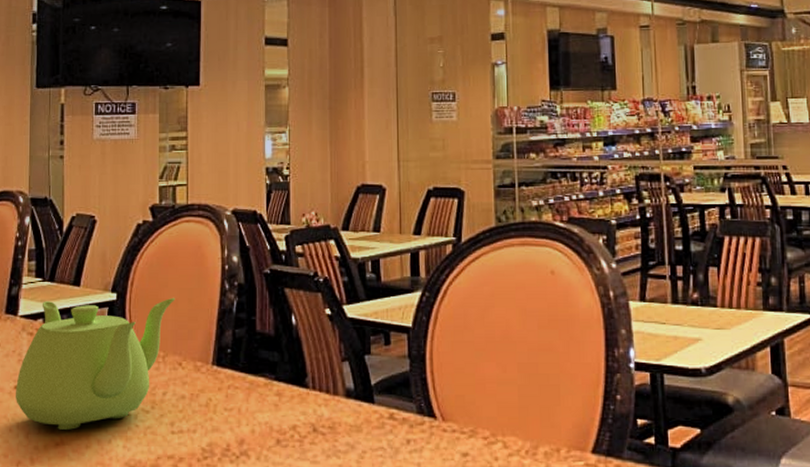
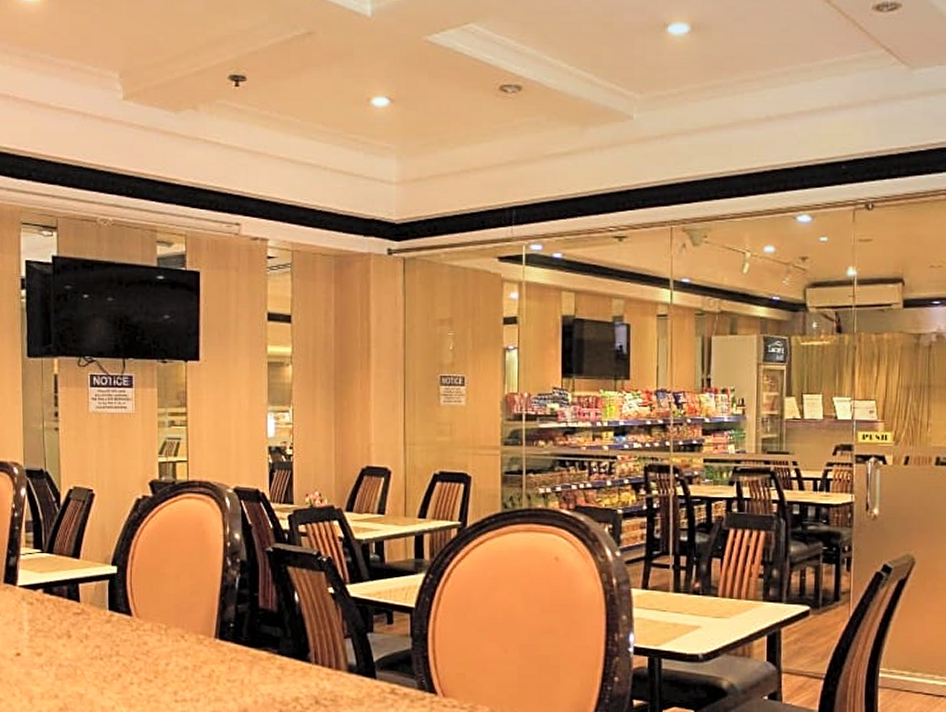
teapot: present [16,297,176,430] -> none [18,572,177,696]

